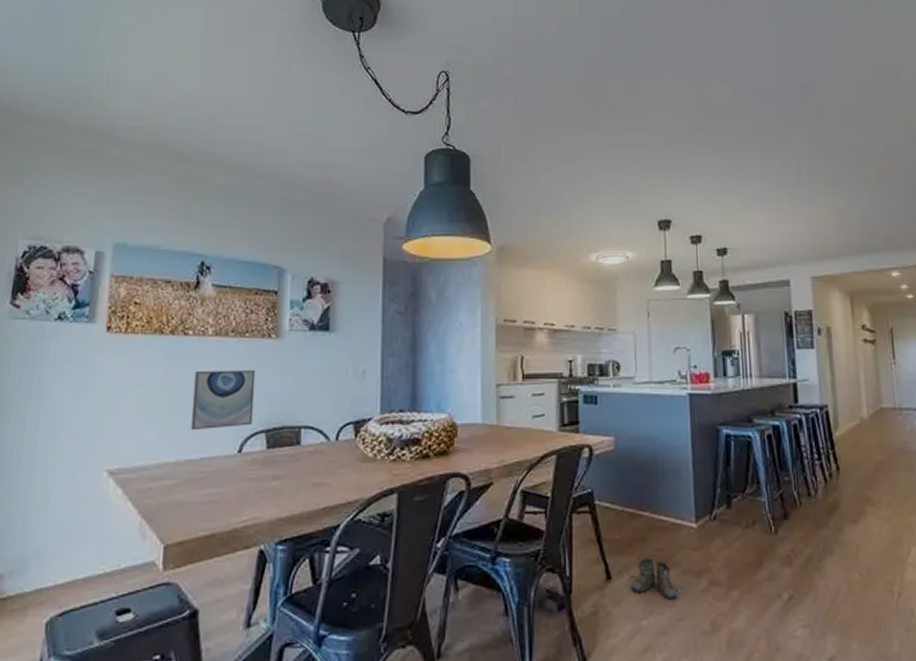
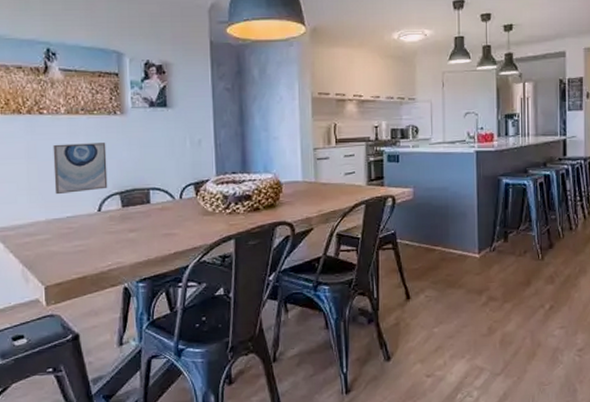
boots: present [631,558,677,600] -> none [426,282,462,313]

